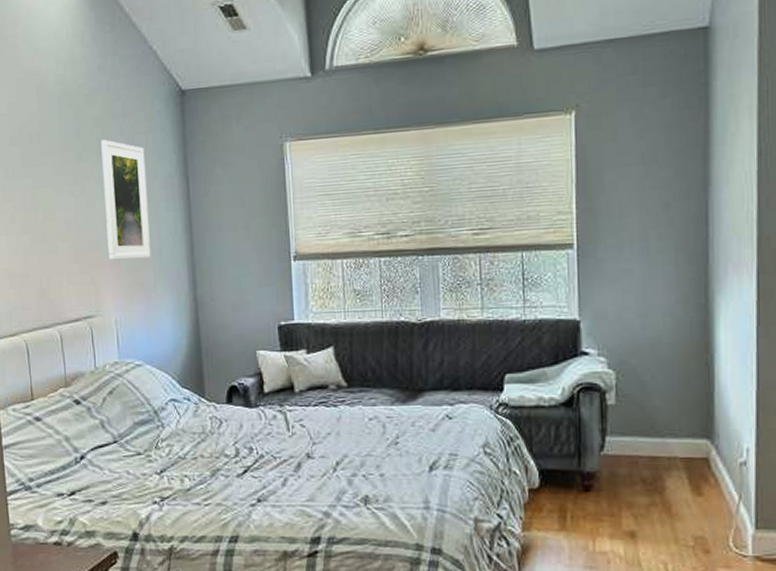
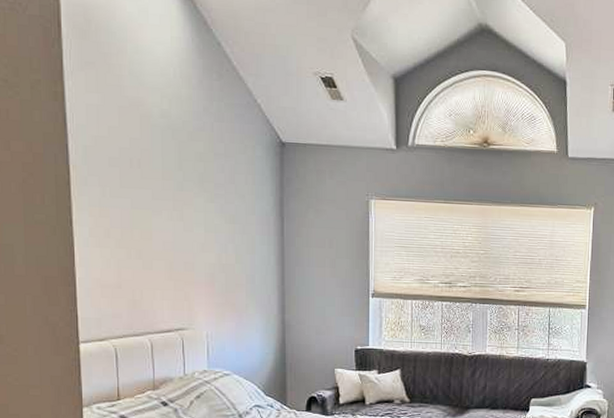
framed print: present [101,139,151,260] -> none [202,174,244,283]

